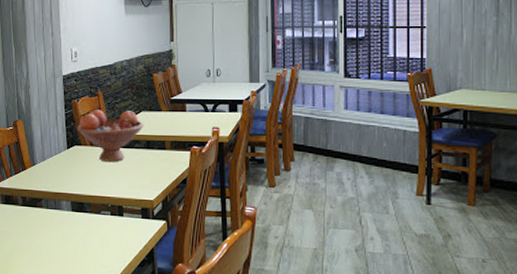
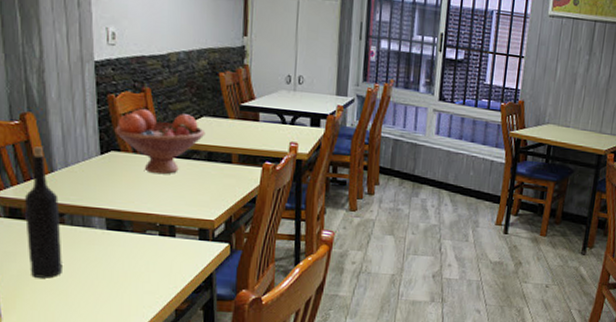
wine bottle: none [15,146,41,254] -> present [24,146,62,278]

